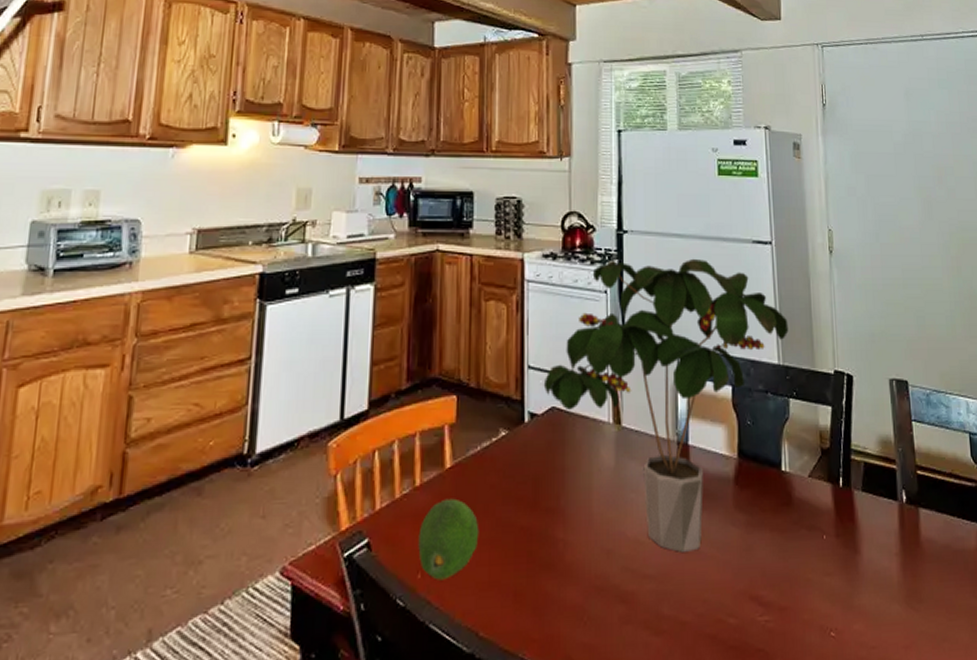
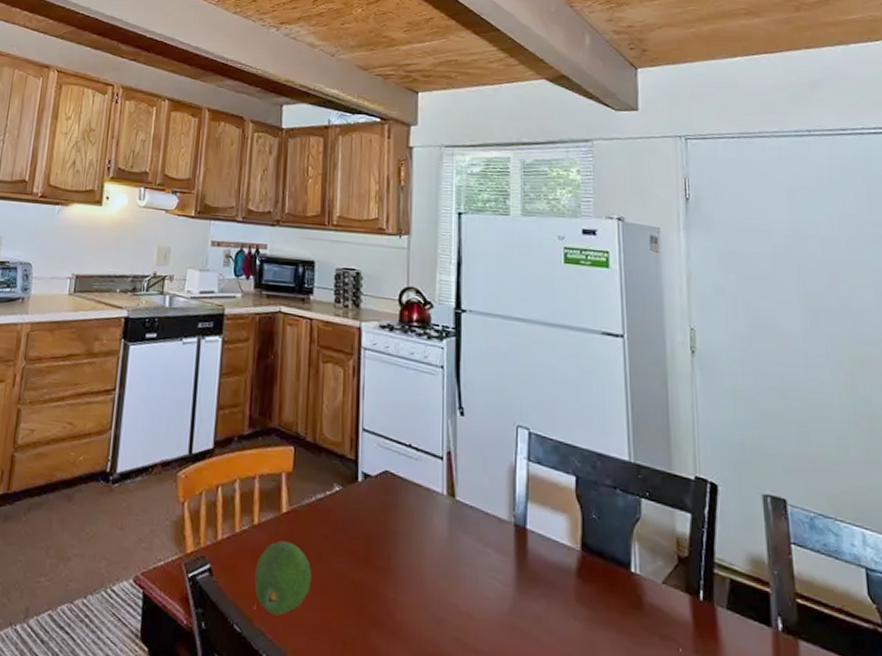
potted plant: present [543,258,789,552] -> none [377,336,642,636]

